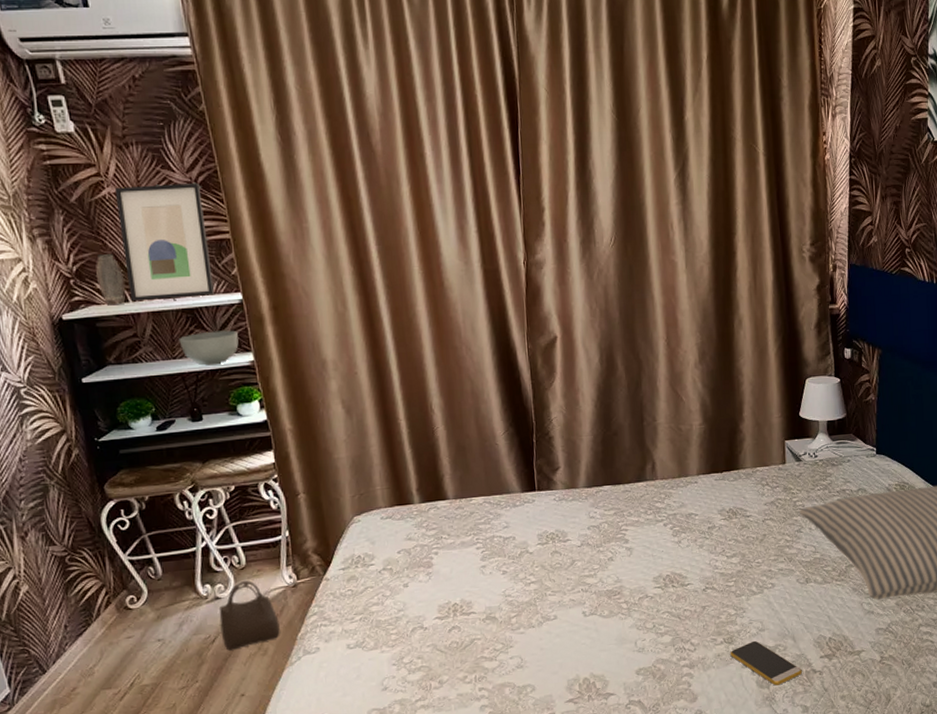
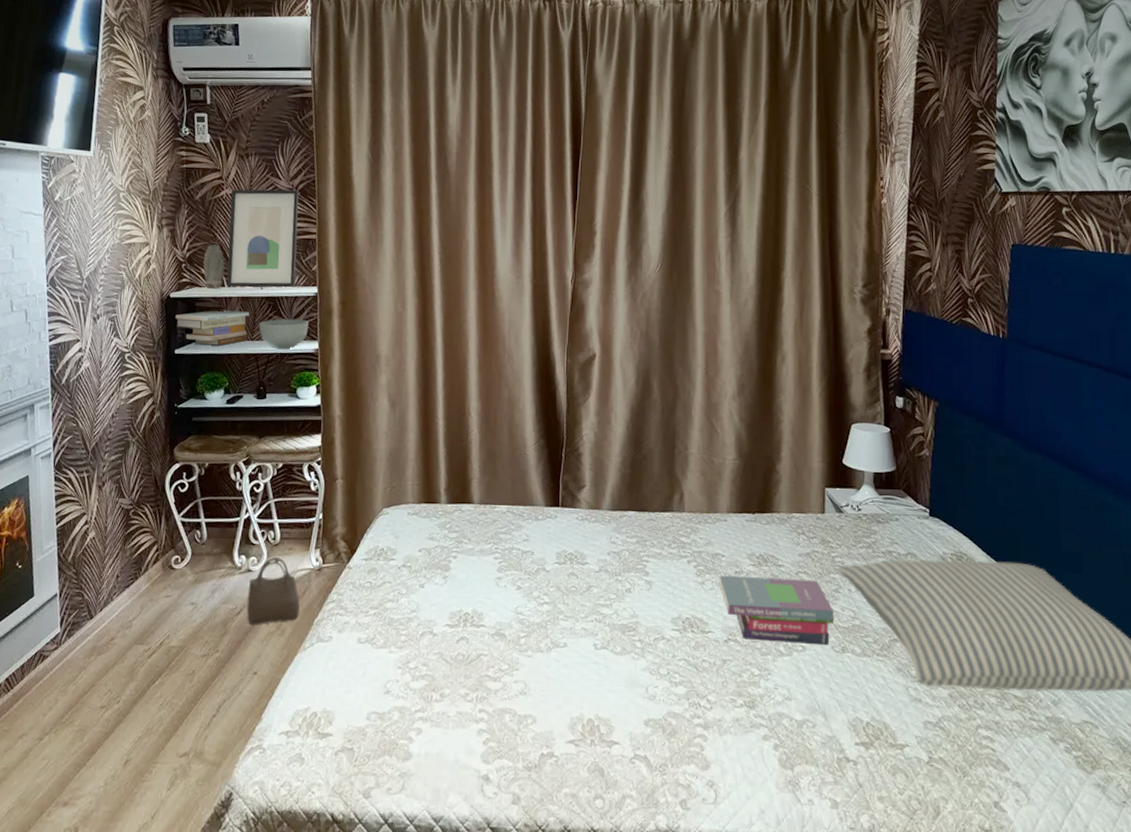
books: none [74,327,168,371] -> present [175,310,249,346]
books: none [694,524,799,586] -> present [719,575,835,645]
smartphone: present [730,640,802,686] -> none [750,709,833,769]

